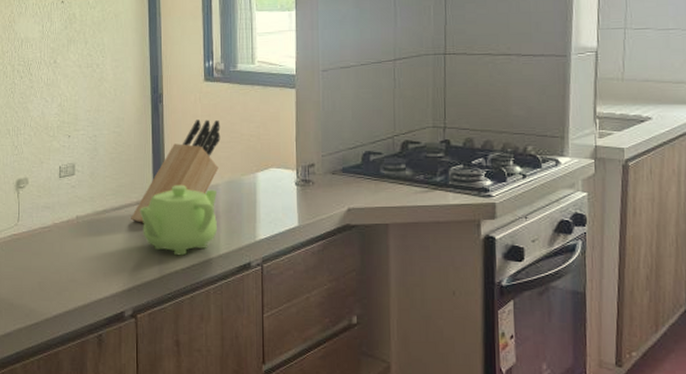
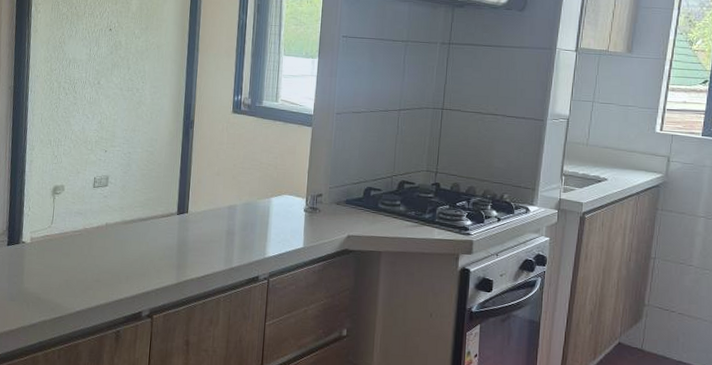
knife block: present [131,119,221,223] -> none [155,146,243,234]
teapot: present [139,186,217,256] -> none [163,203,234,266]

